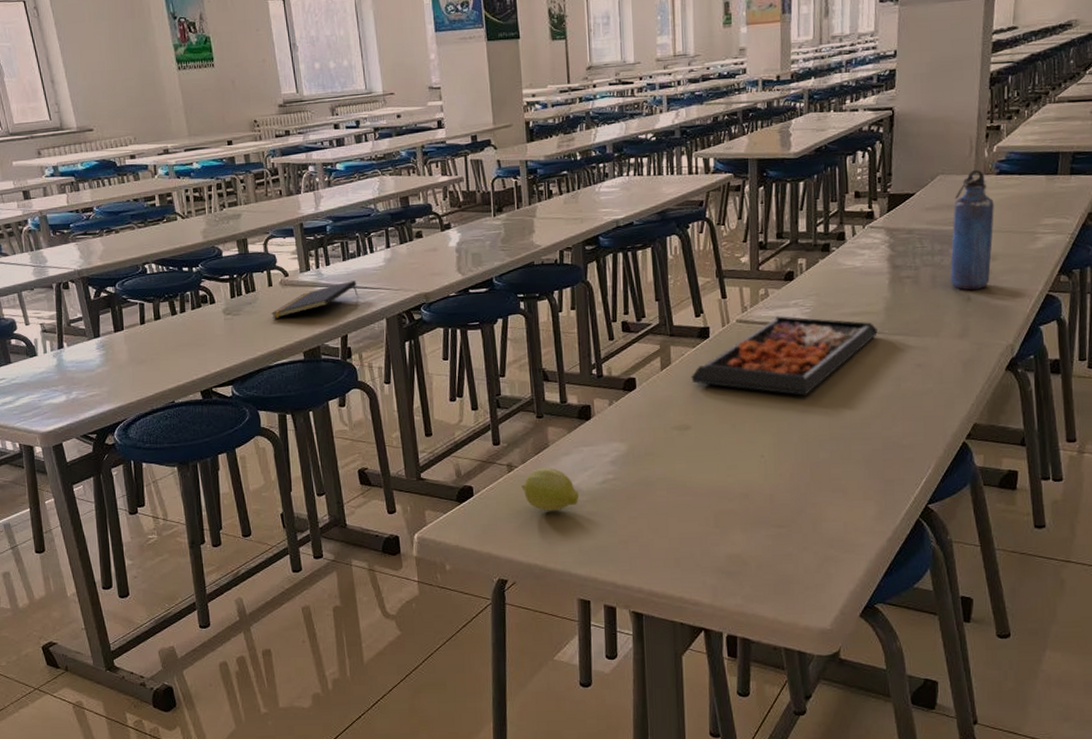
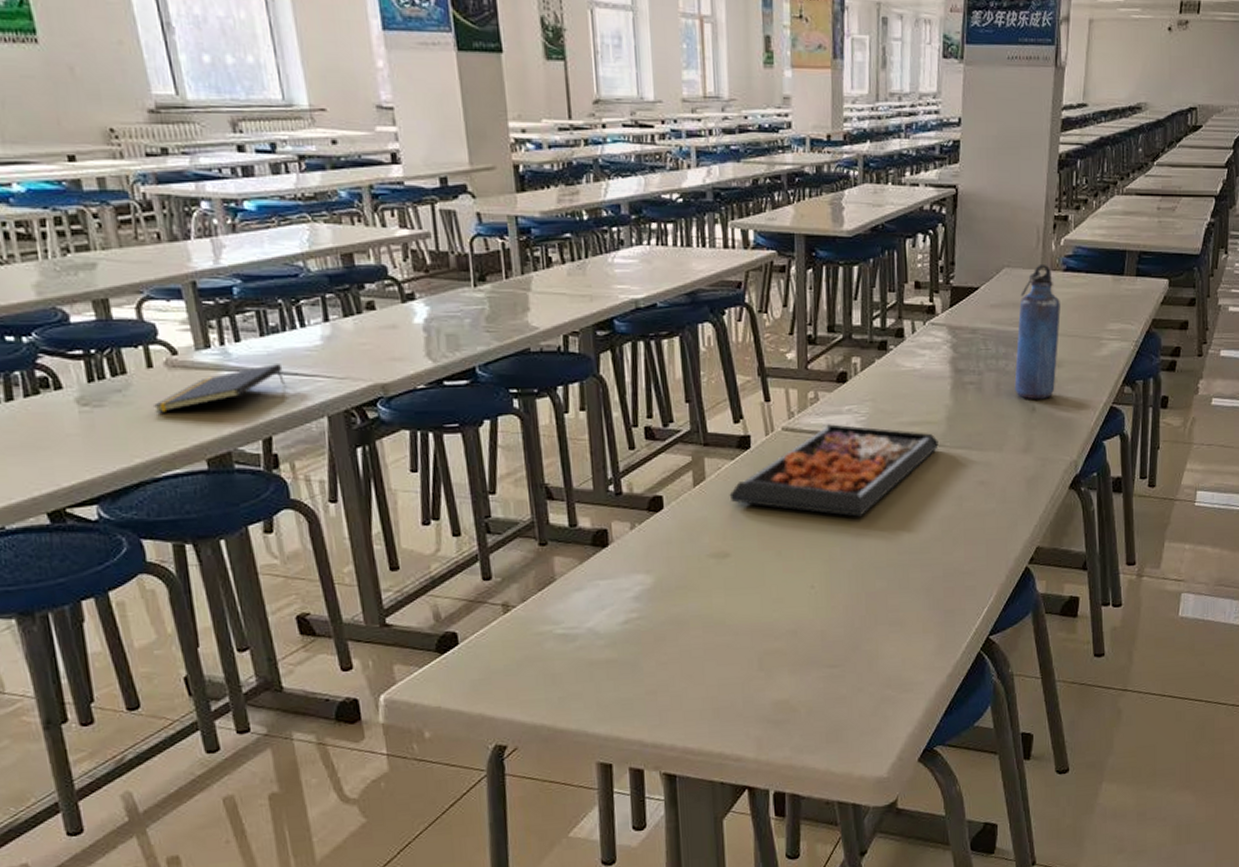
fruit: present [521,467,579,512] -> none [522,606,596,660]

